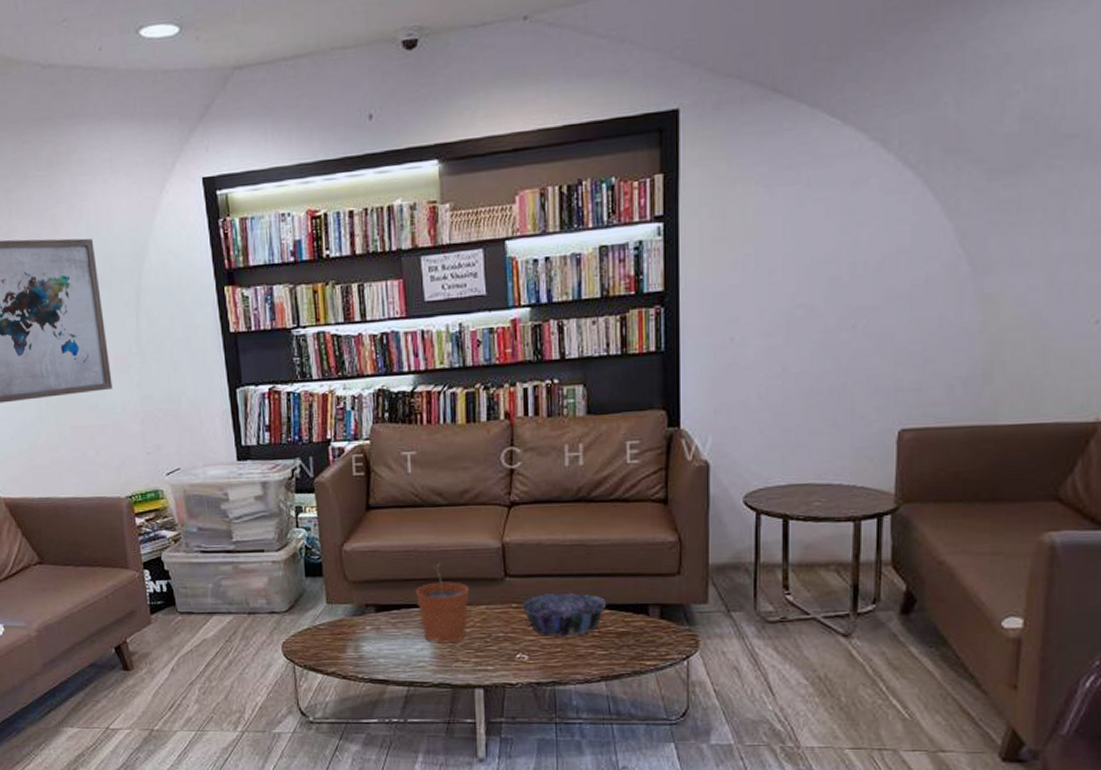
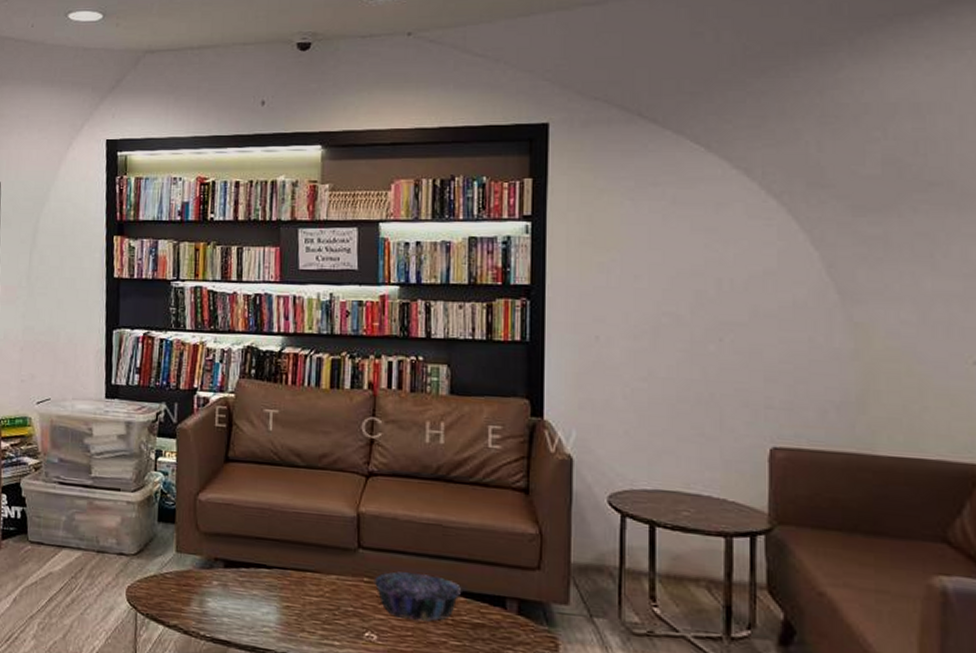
plant pot: present [416,564,470,644] -> none [266,526,321,611]

